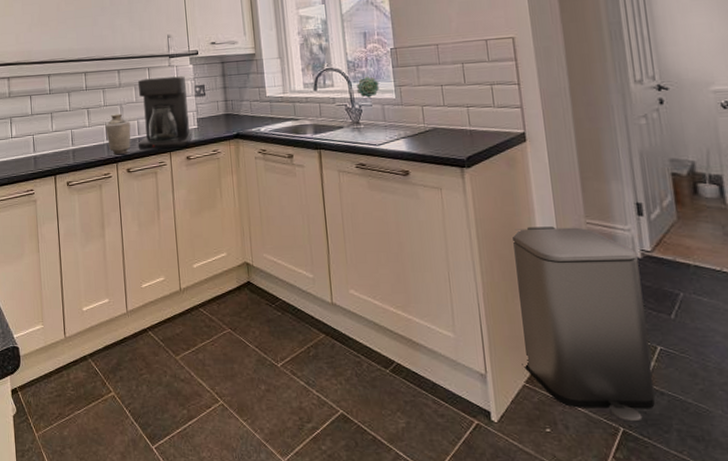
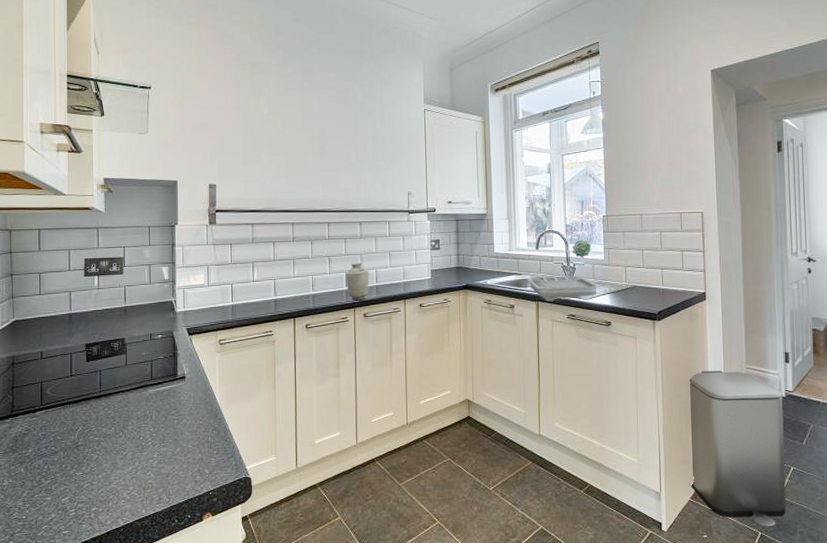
coffee maker: present [137,76,192,150] -> none [375,231,426,297]
dish rack: none [305,118,393,149] -> present [527,275,600,301]

